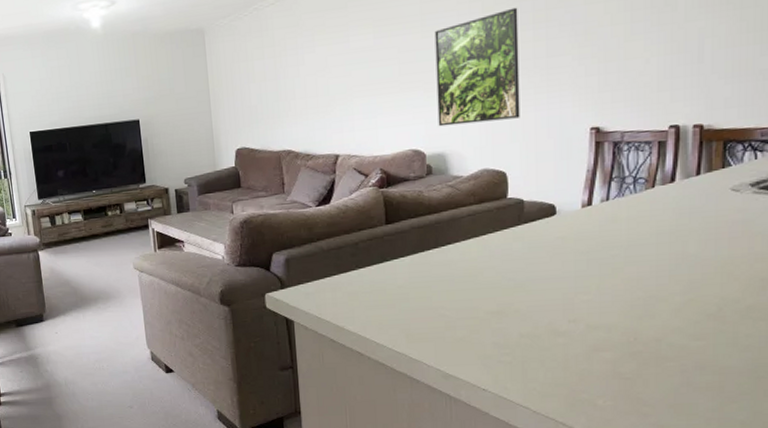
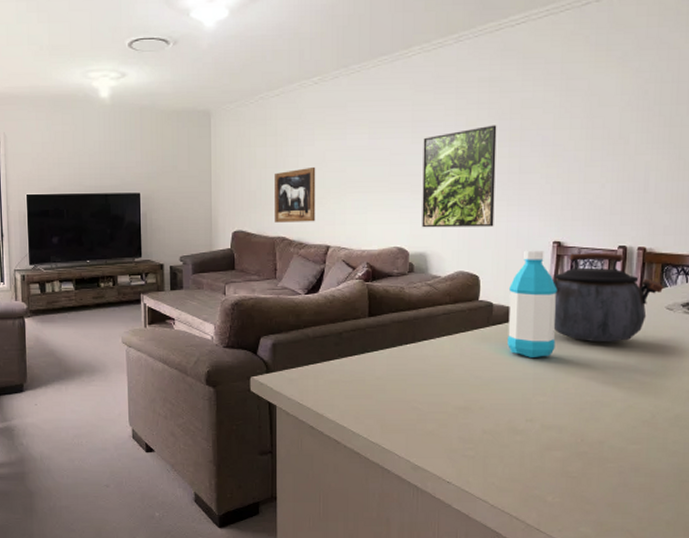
wall art: none [275,74,322,136] -> present [275,166,316,223]
water bottle: none [542,138,599,256] -> present [508,250,558,359]
kettle: none [593,134,728,233] -> present [553,253,664,343]

